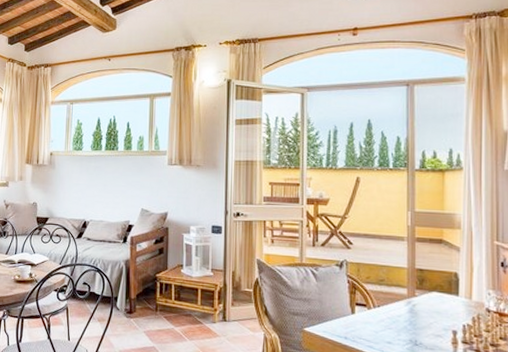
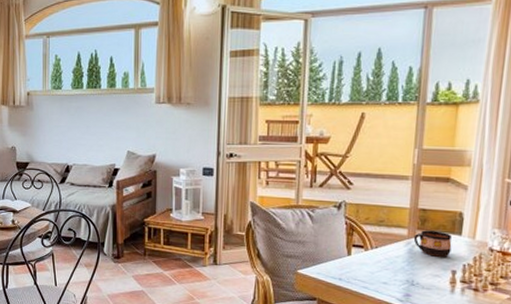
cup: none [413,290,450,317] -> present [413,230,452,257]

